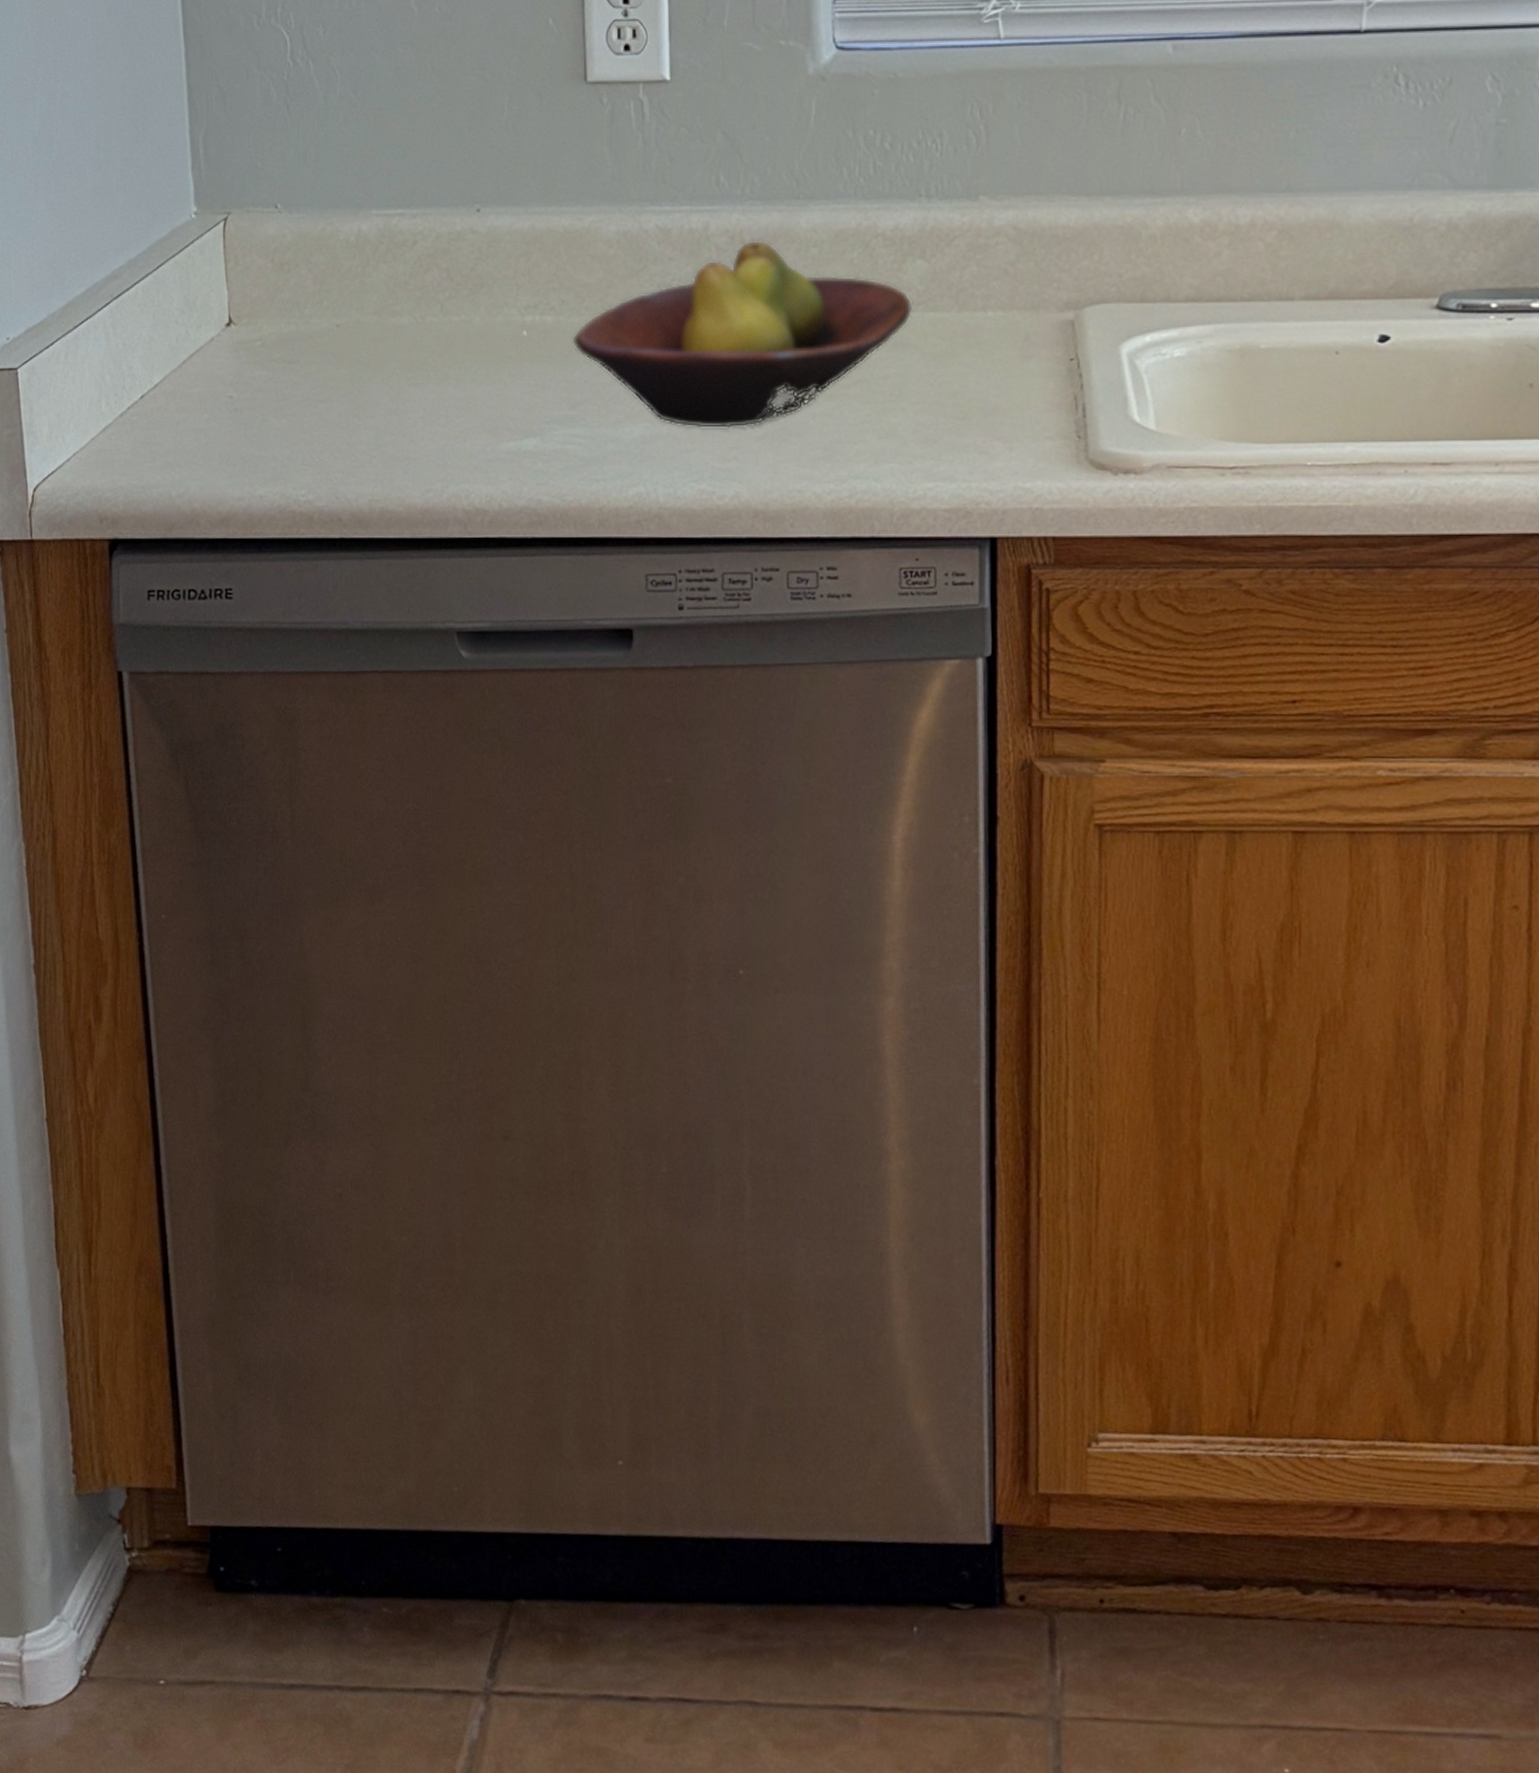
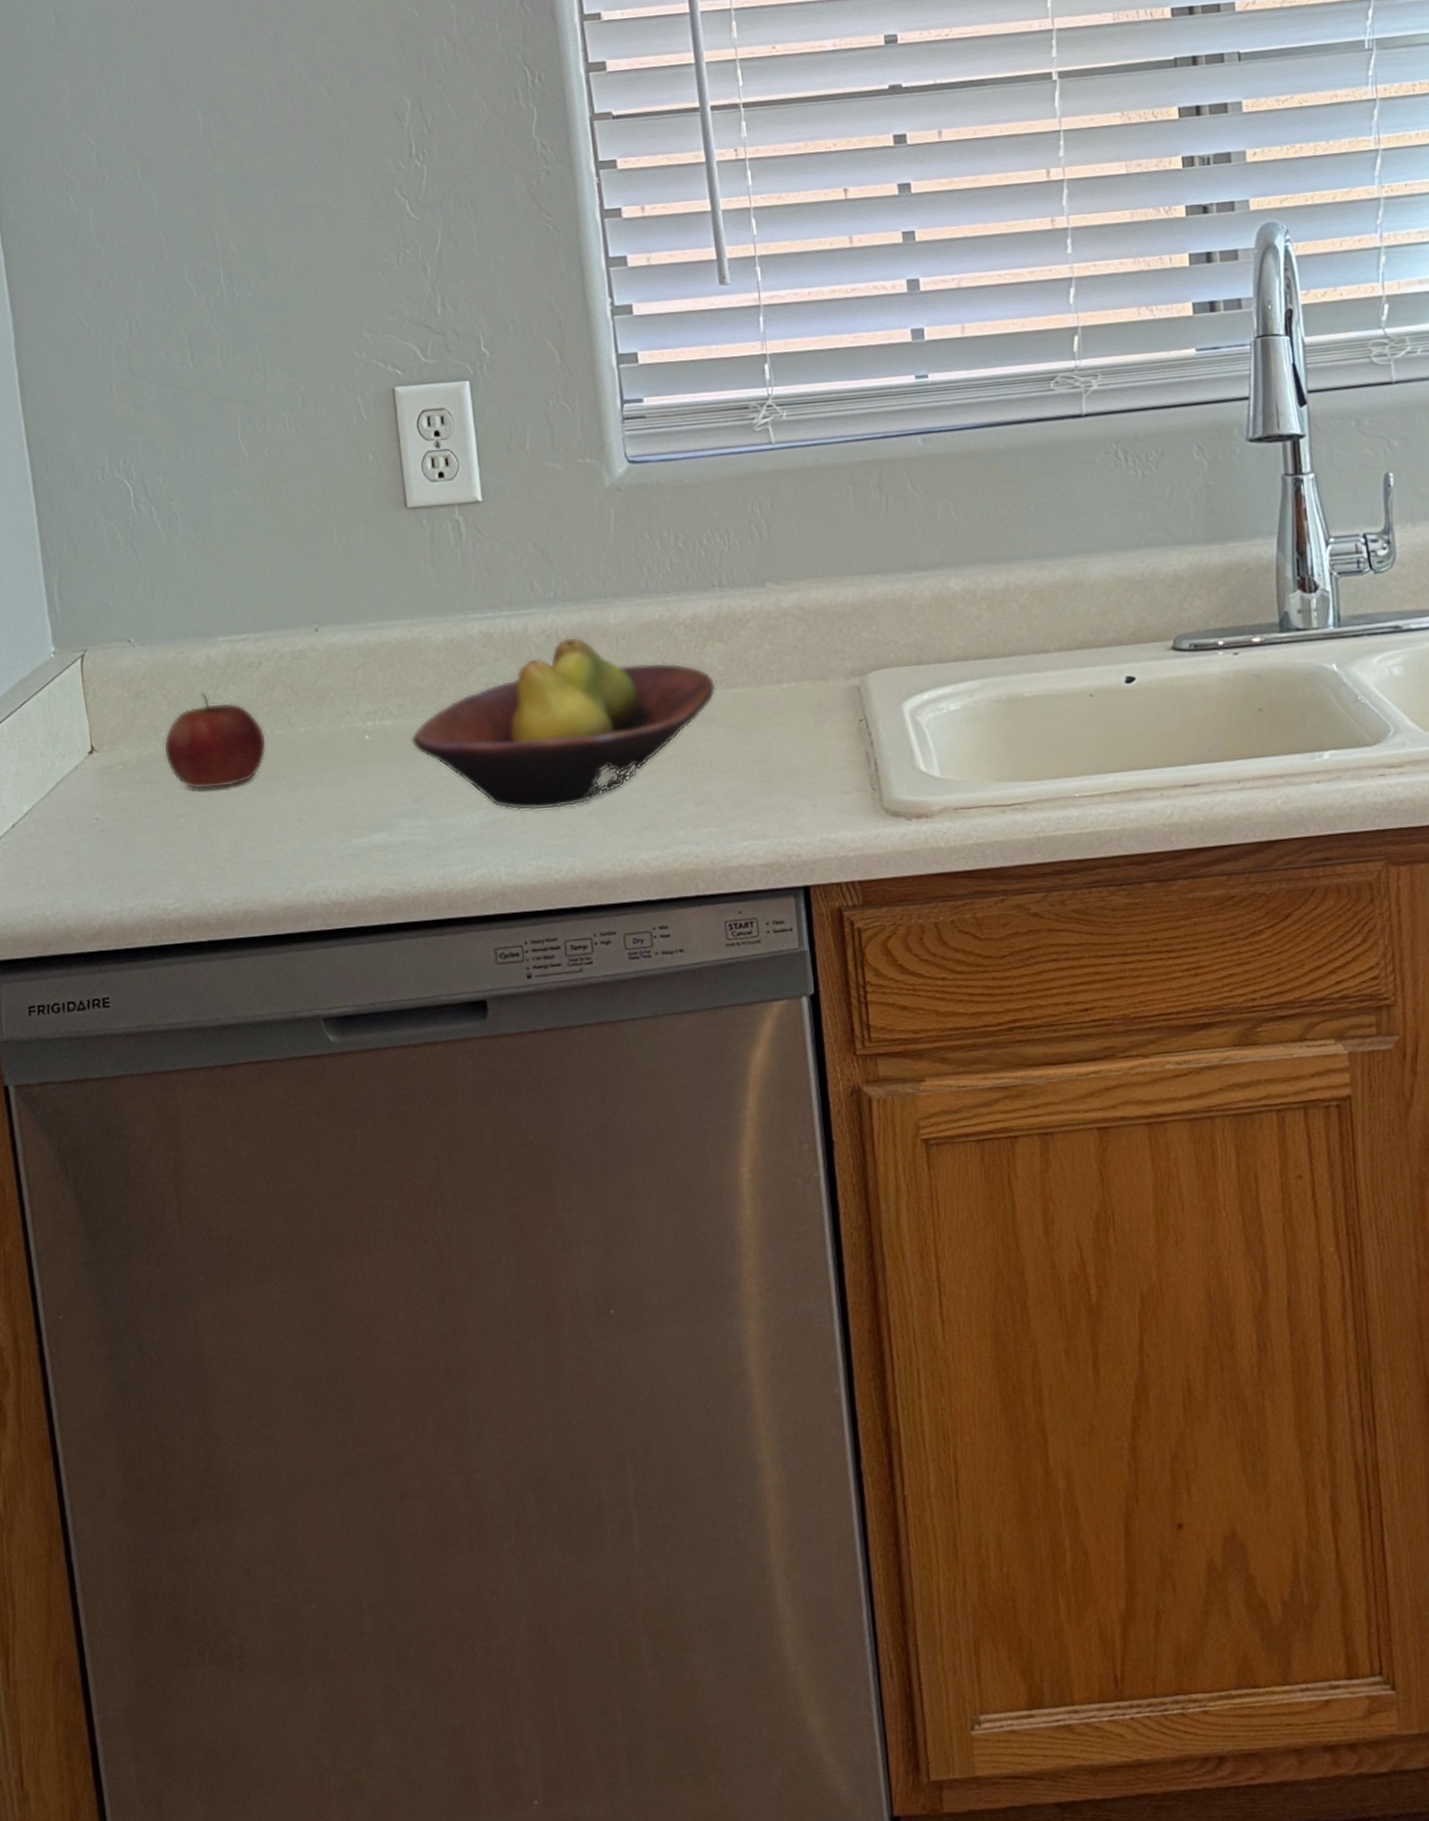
apple: none [305,269,417,375] -> present [163,692,267,790]

